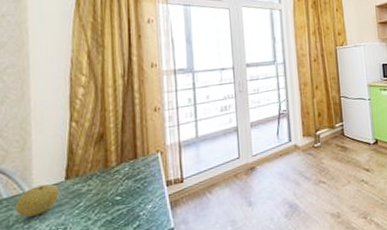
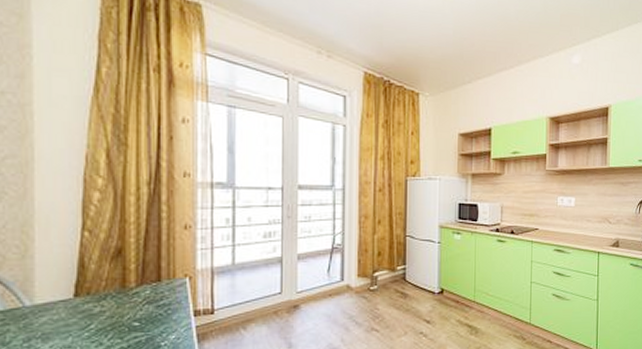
fruit: present [15,184,60,218] -> none [12,299,67,336]

